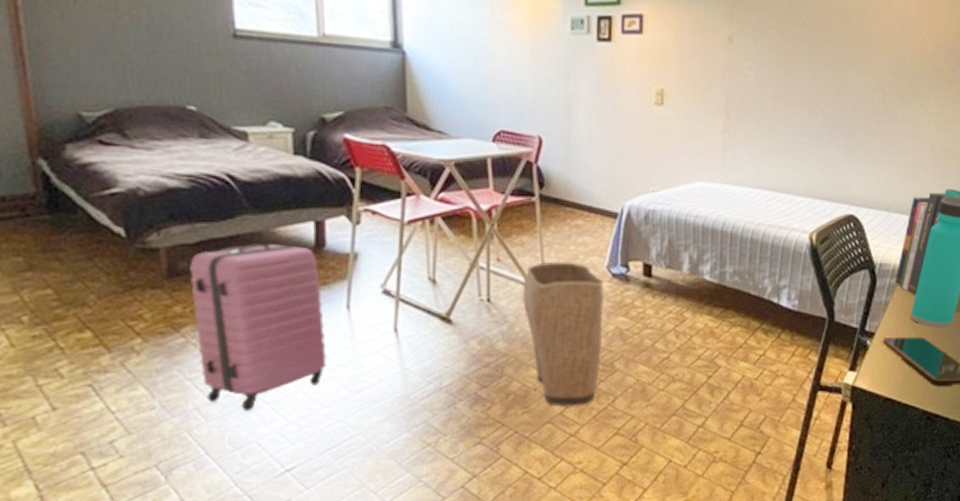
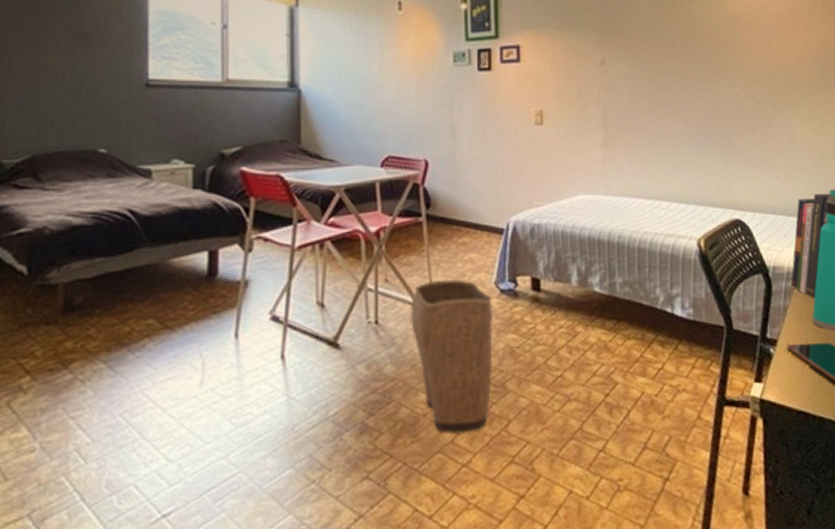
suitcase: present [190,243,327,411] -> none [84,275,213,450]

